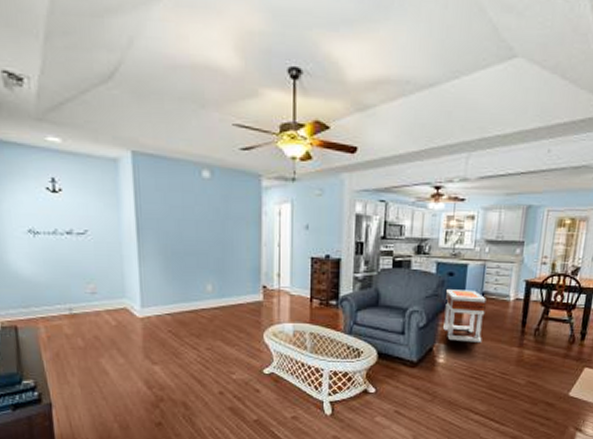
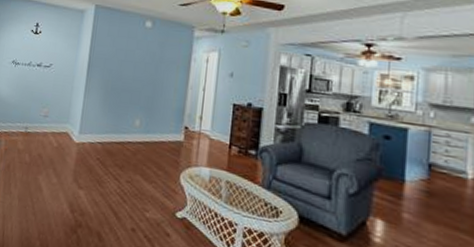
side table: present [442,289,486,343] -> none [378,154,435,227]

